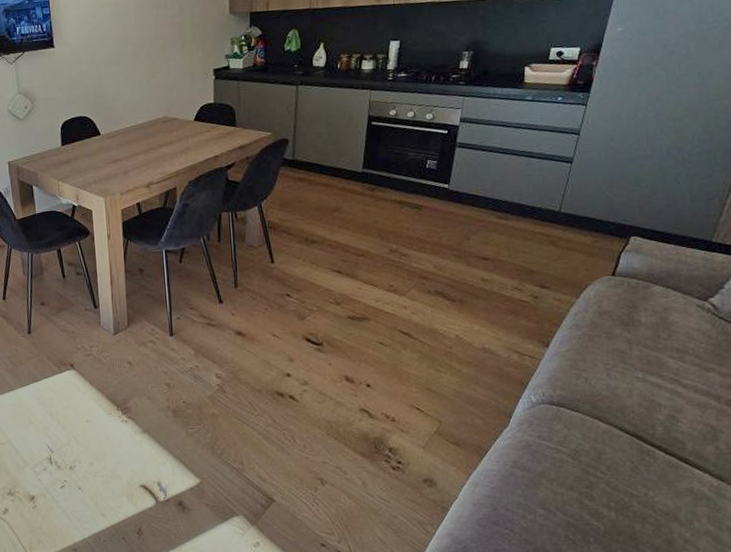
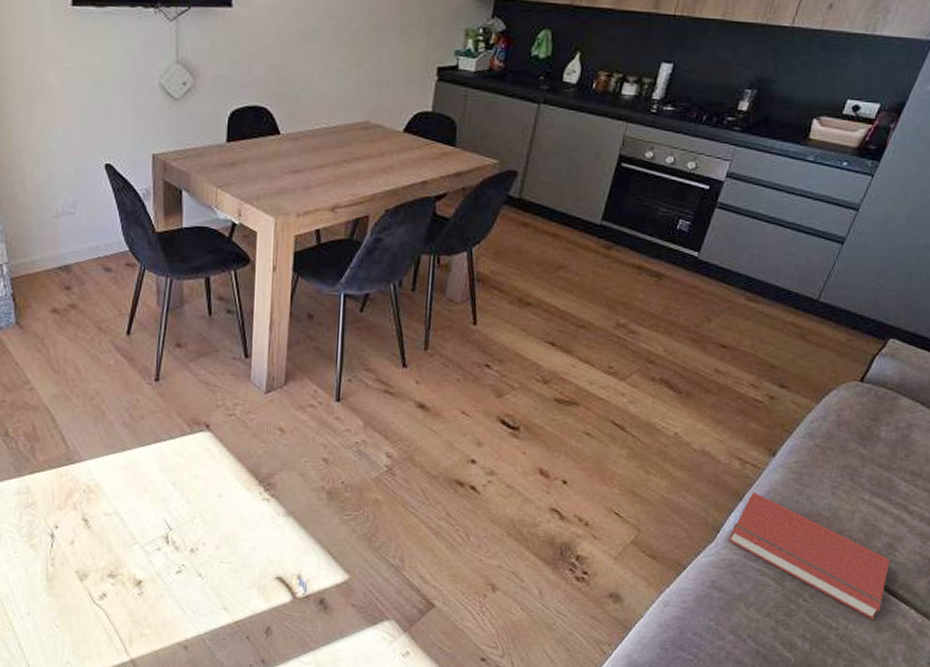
book: none [521,380,677,486] -> present [728,492,891,619]

